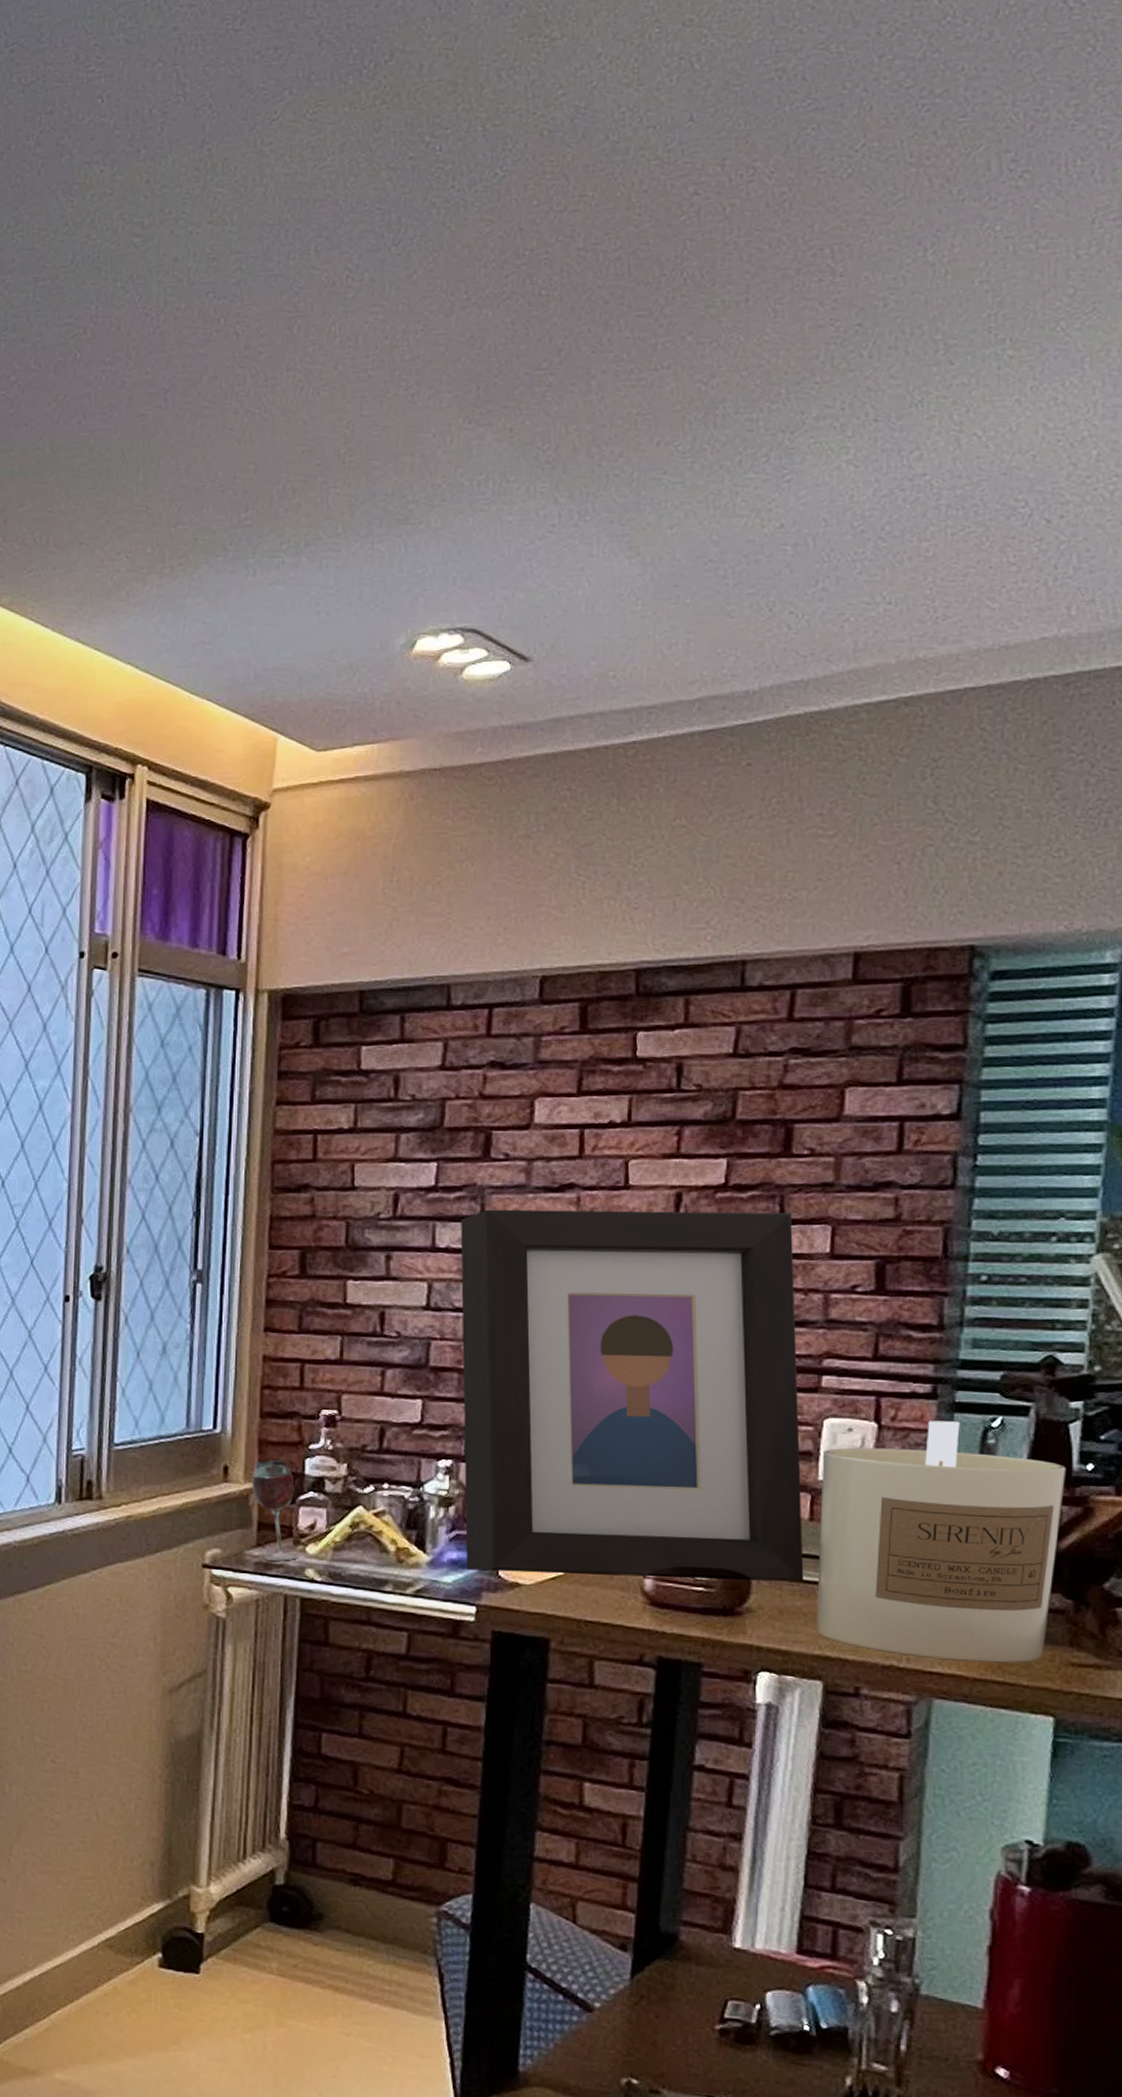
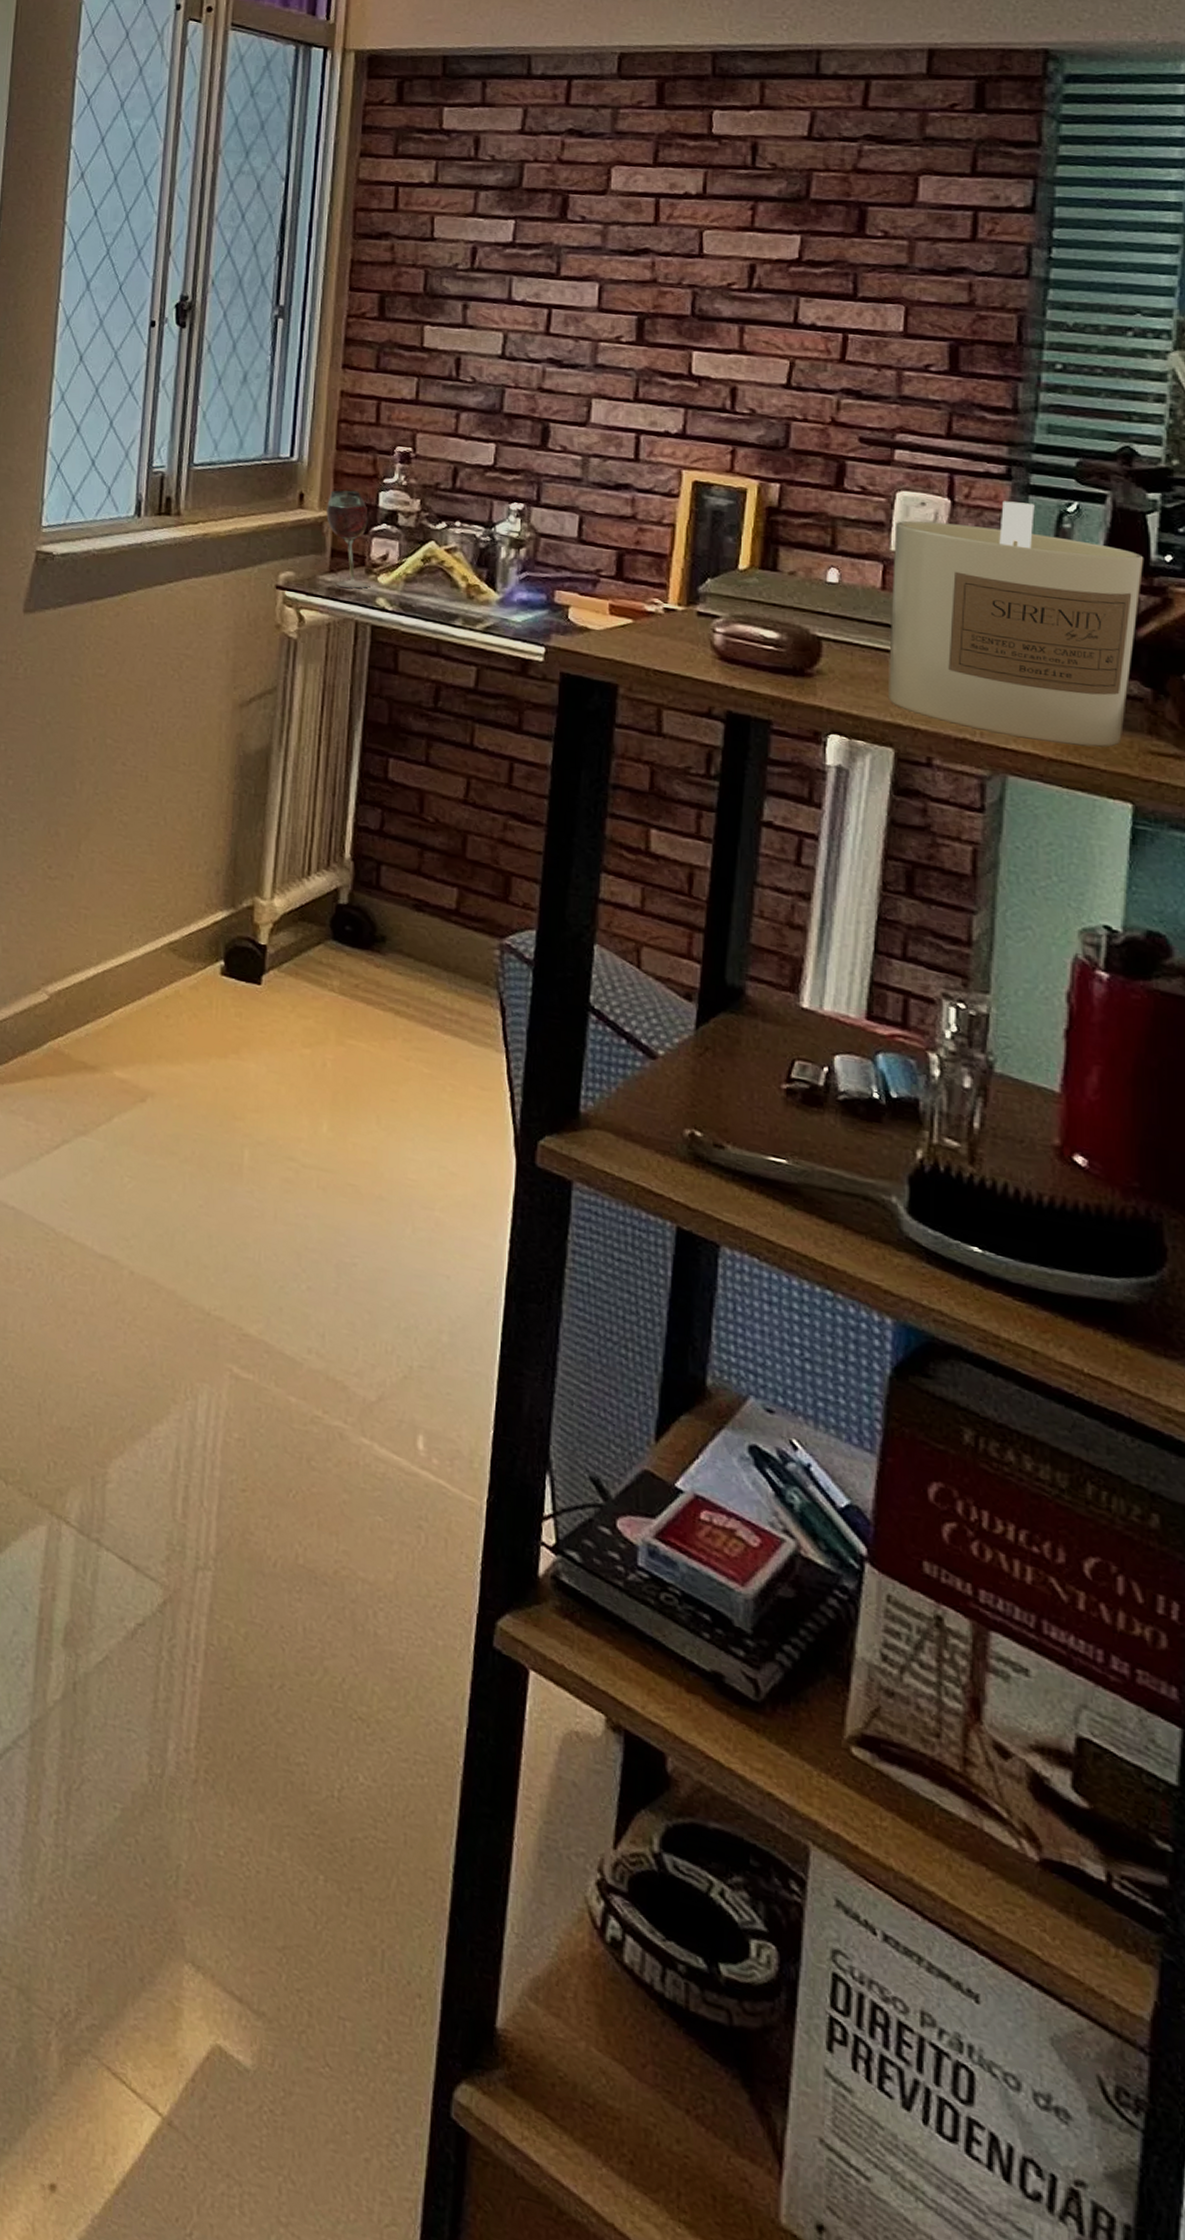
picture frame: present [460,1209,804,1582] -> none [535,267,876,649]

